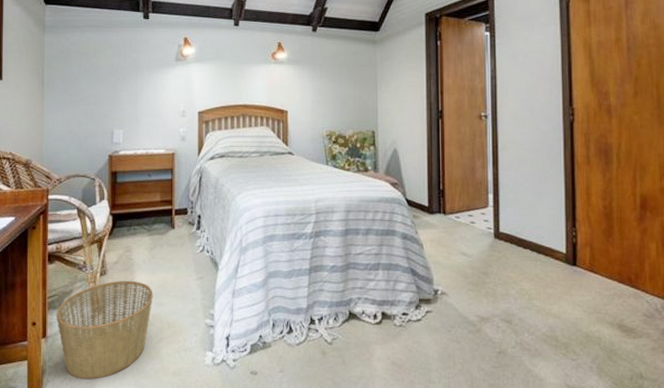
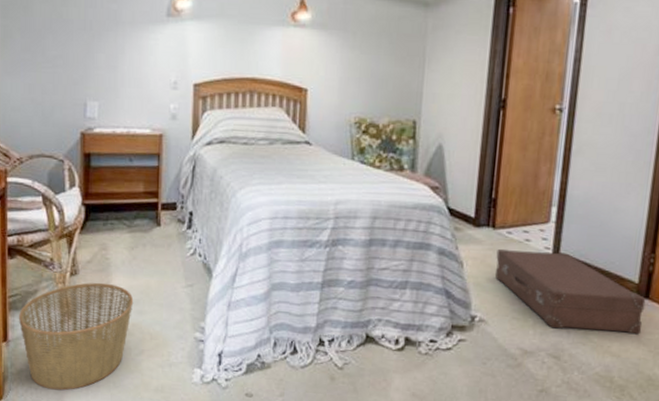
suitcase: none [449,231,575,297] -> present [495,249,646,334]

